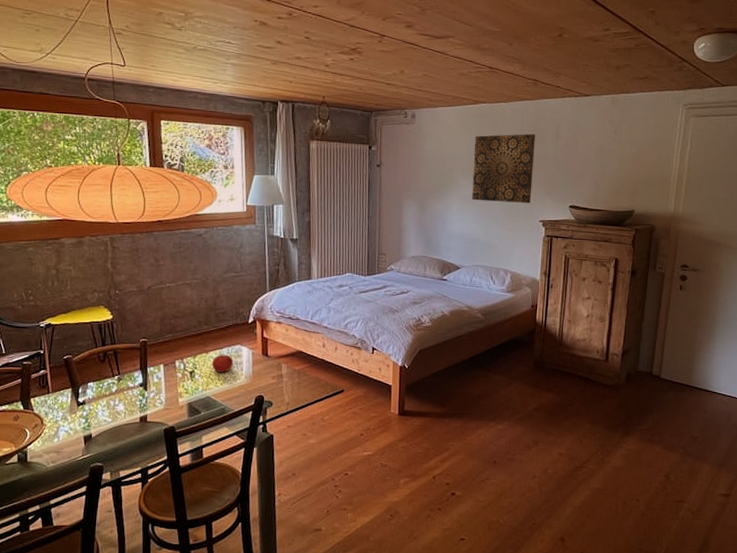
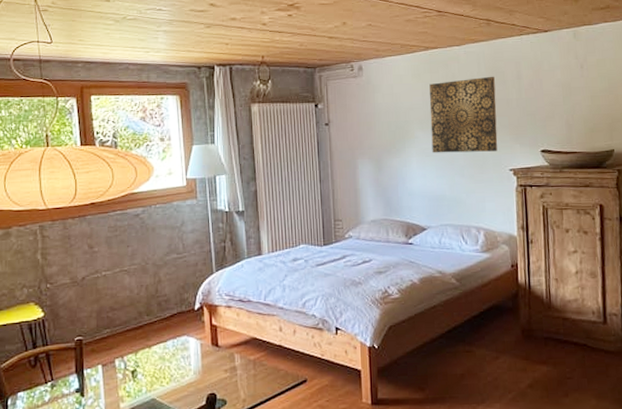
fruit: present [211,355,234,373] -> none [155,348,181,369]

